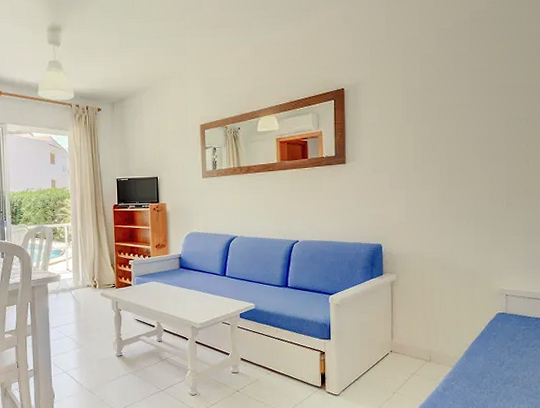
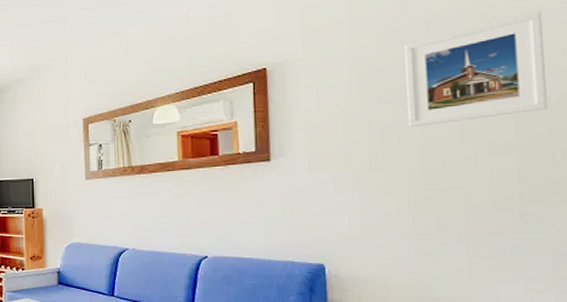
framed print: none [439,56,526,140] -> present [405,11,548,128]

